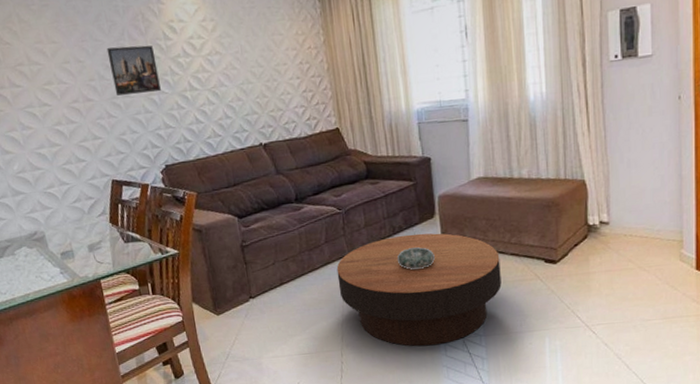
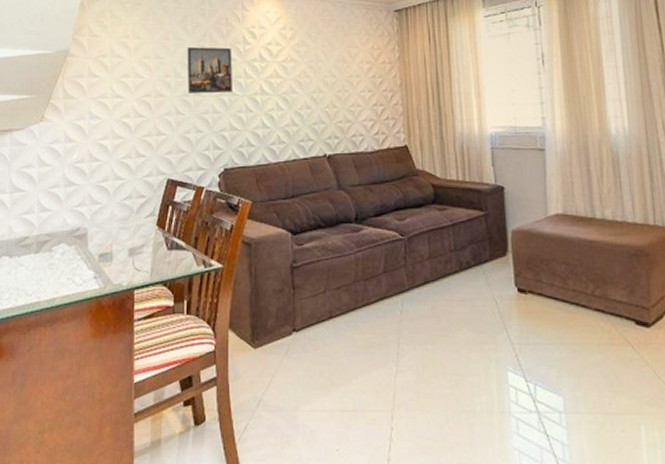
coffee table: present [336,233,502,347] -> none [394,273,585,419]
decorative bowl: present [396,247,435,270] -> none [462,289,506,316]

